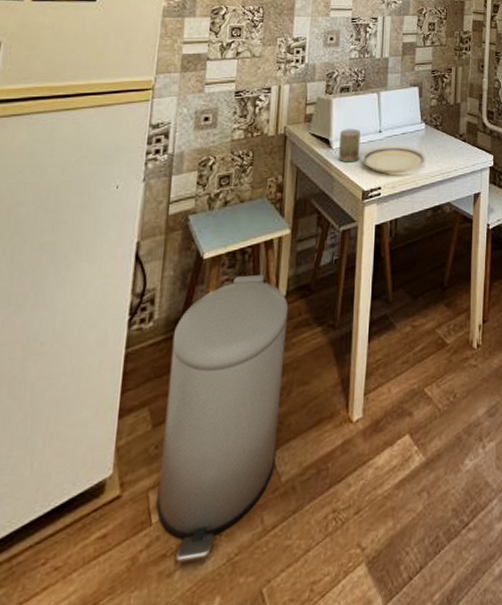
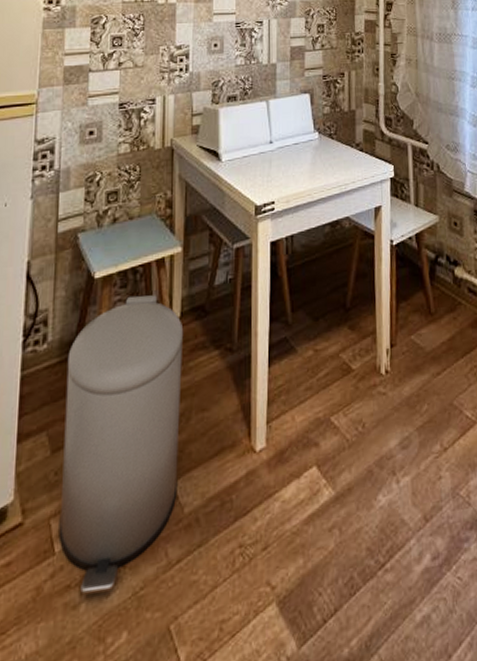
mug: present [338,128,361,163] -> none [228,139,250,176]
plate: present [361,145,426,175] -> none [252,156,321,188]

